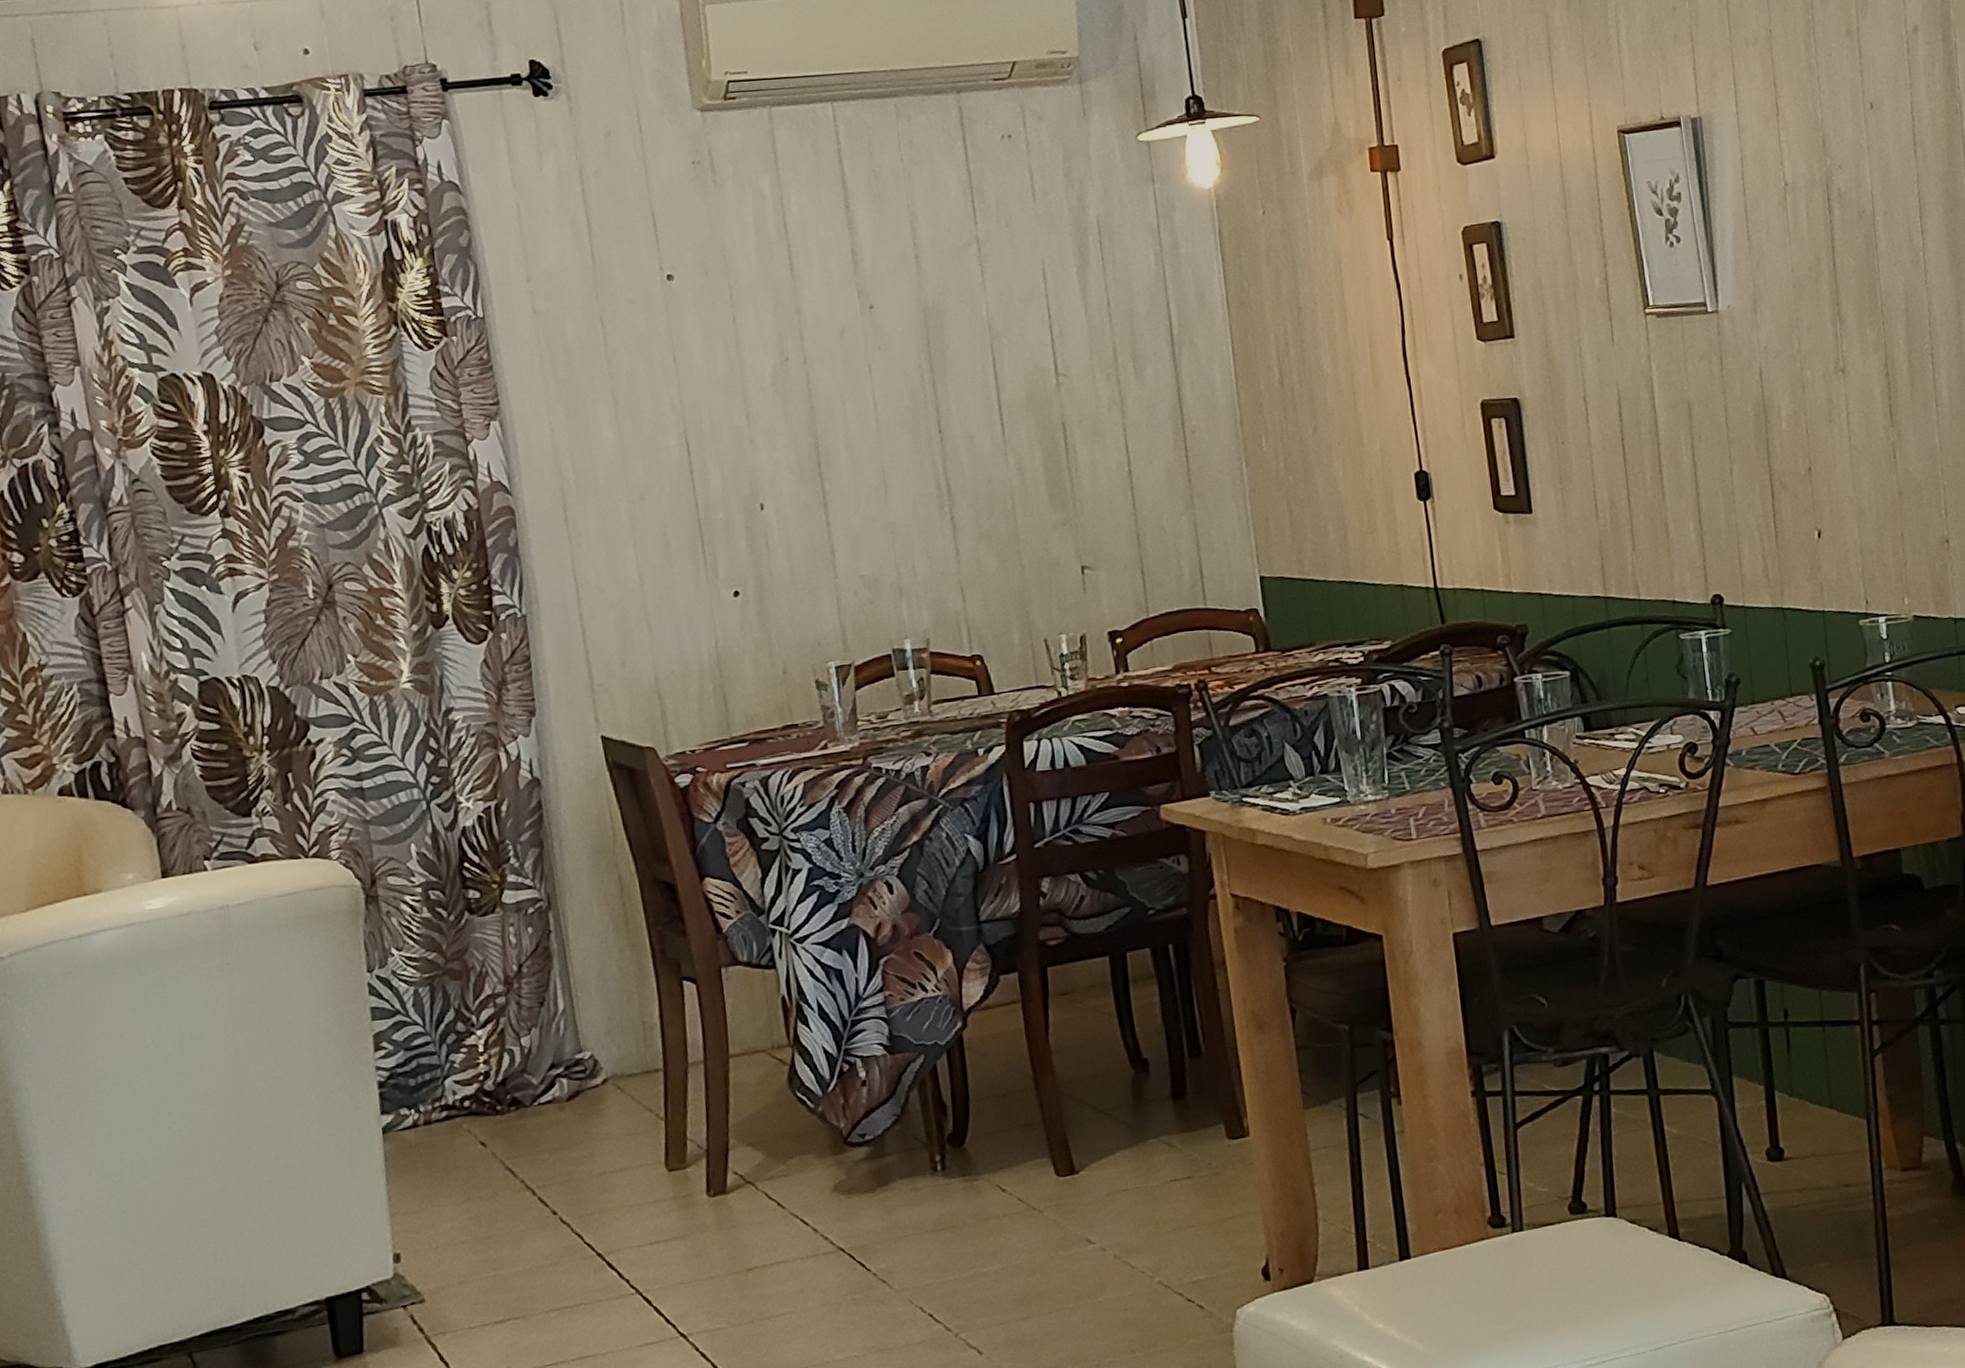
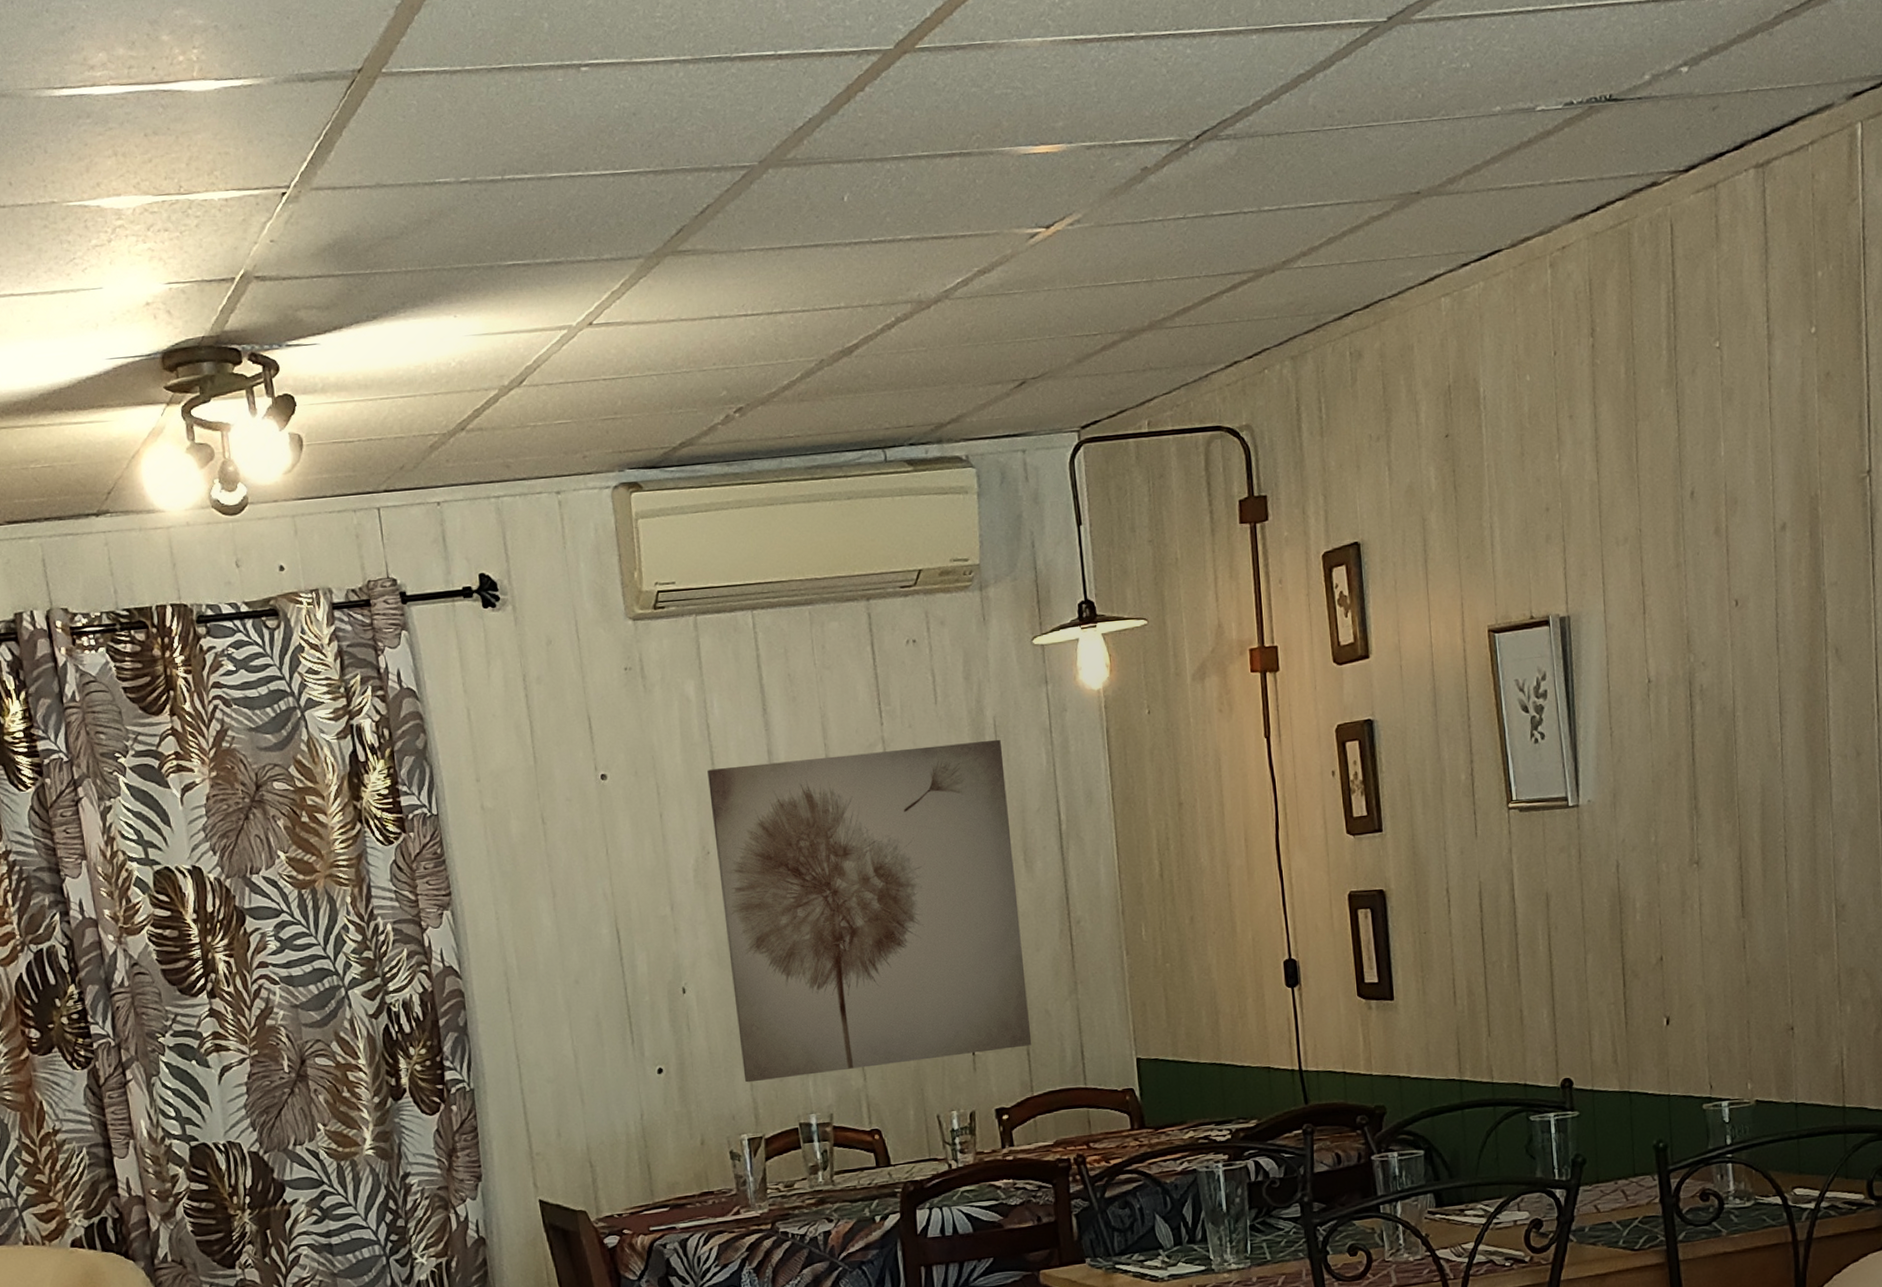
wall art: none [785,239,1146,606] -> present [707,739,1032,1083]

